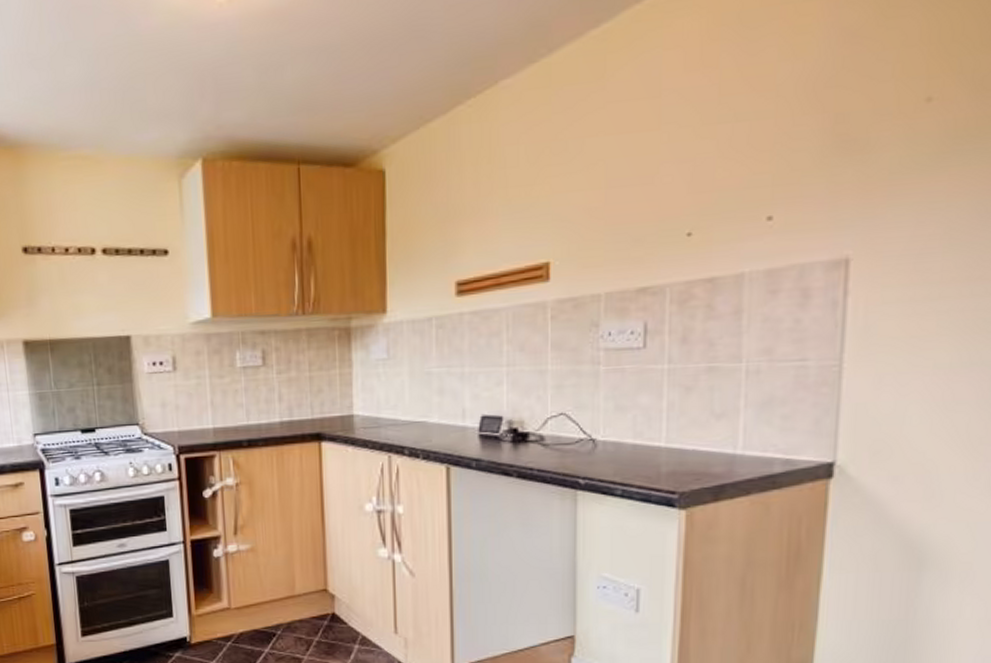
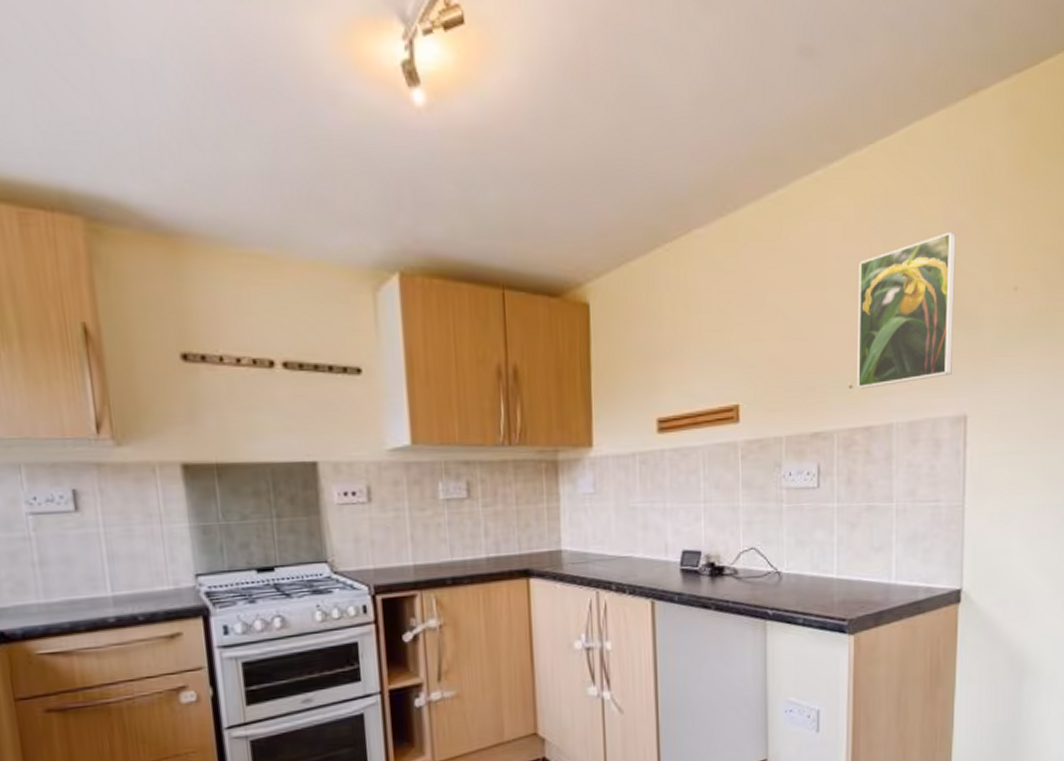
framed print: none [698,42,841,237] -> present [857,232,956,389]

